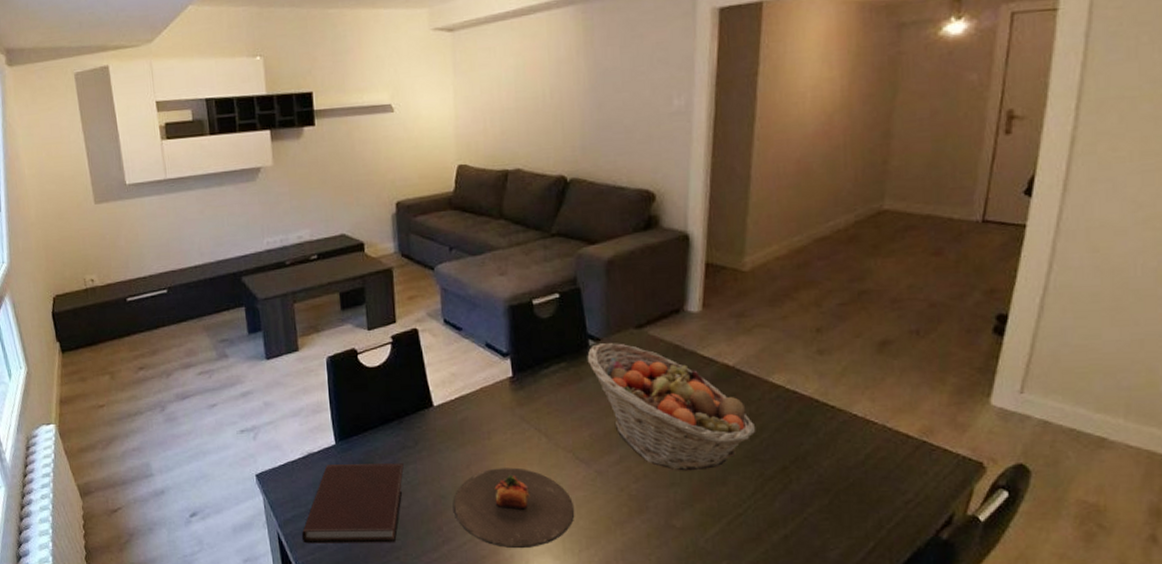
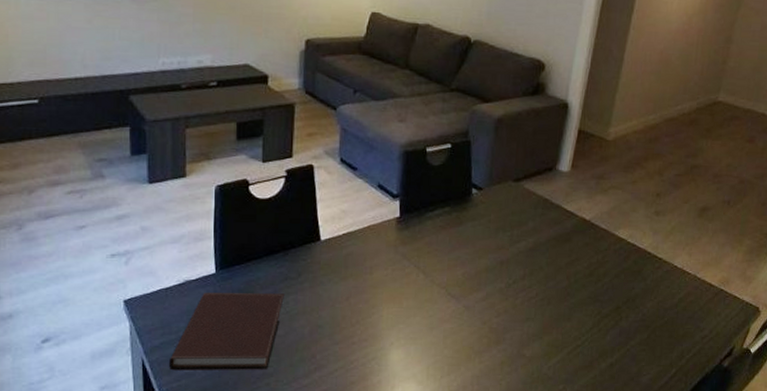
plate: present [453,467,575,549] -> none [329,301,441,375]
fruit basket: present [587,343,756,471] -> none [469,192,600,308]

